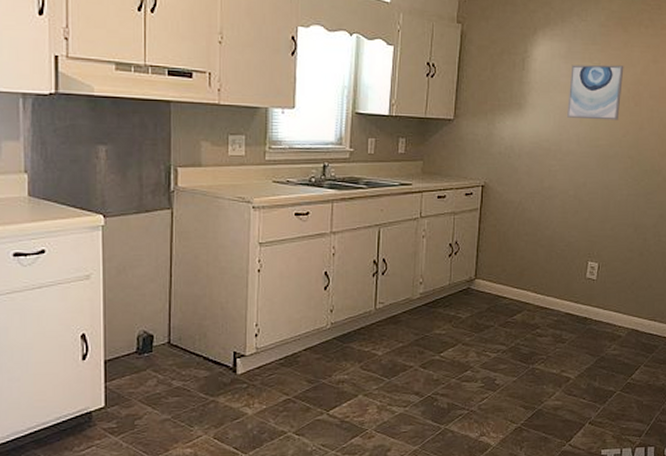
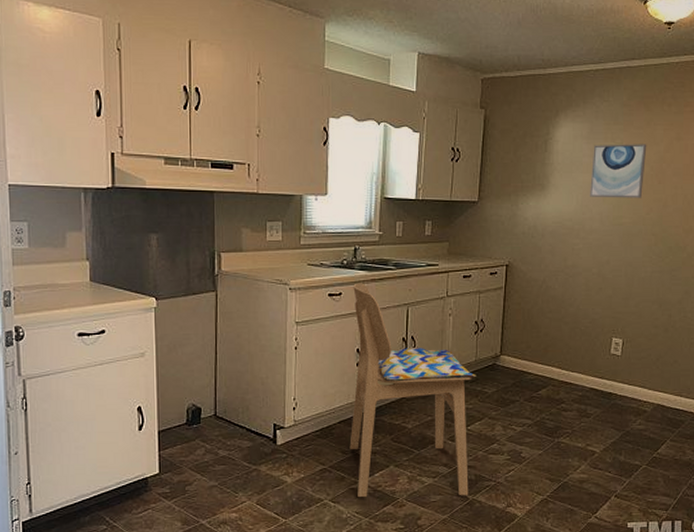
dining chair: none [315,202,450,430] -> present [349,283,476,498]

